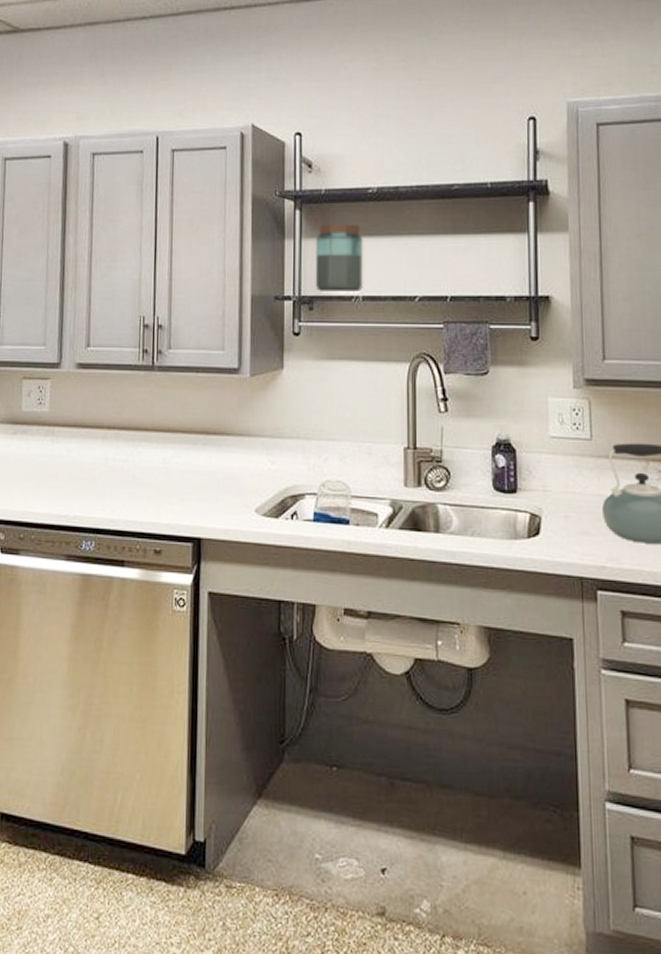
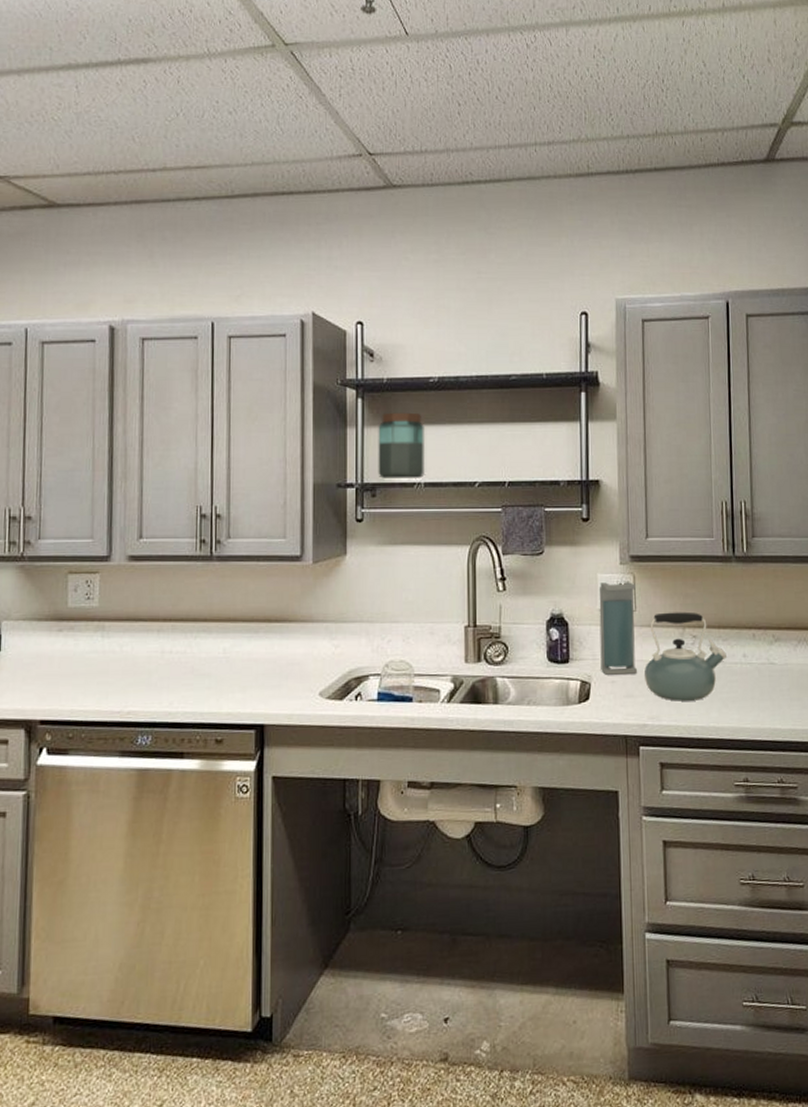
soap dispenser: none [549,407,594,509] -> present [599,582,637,675]

